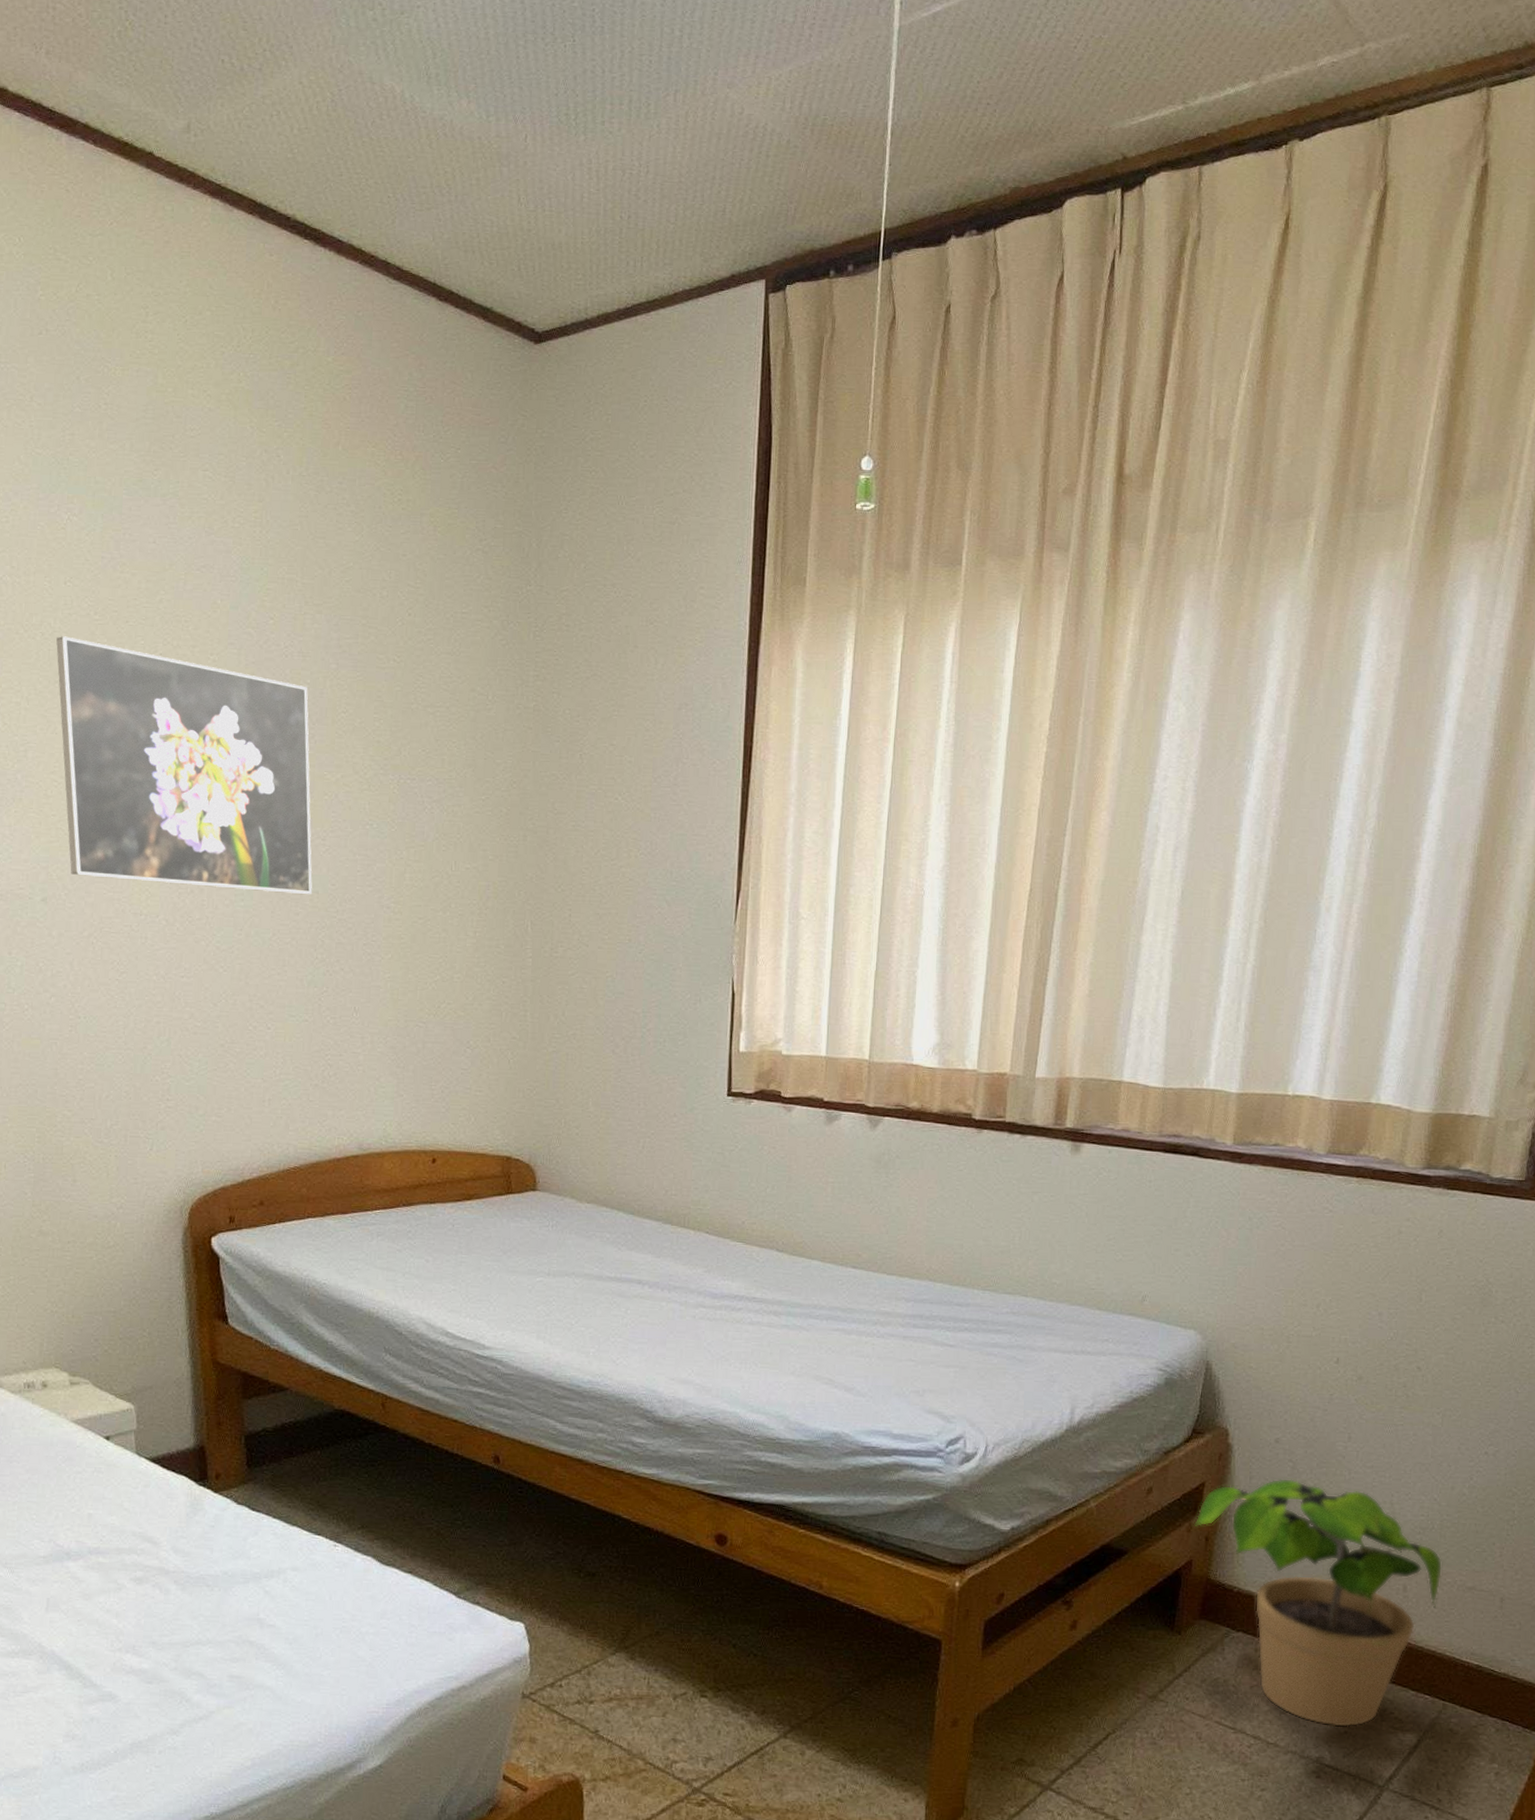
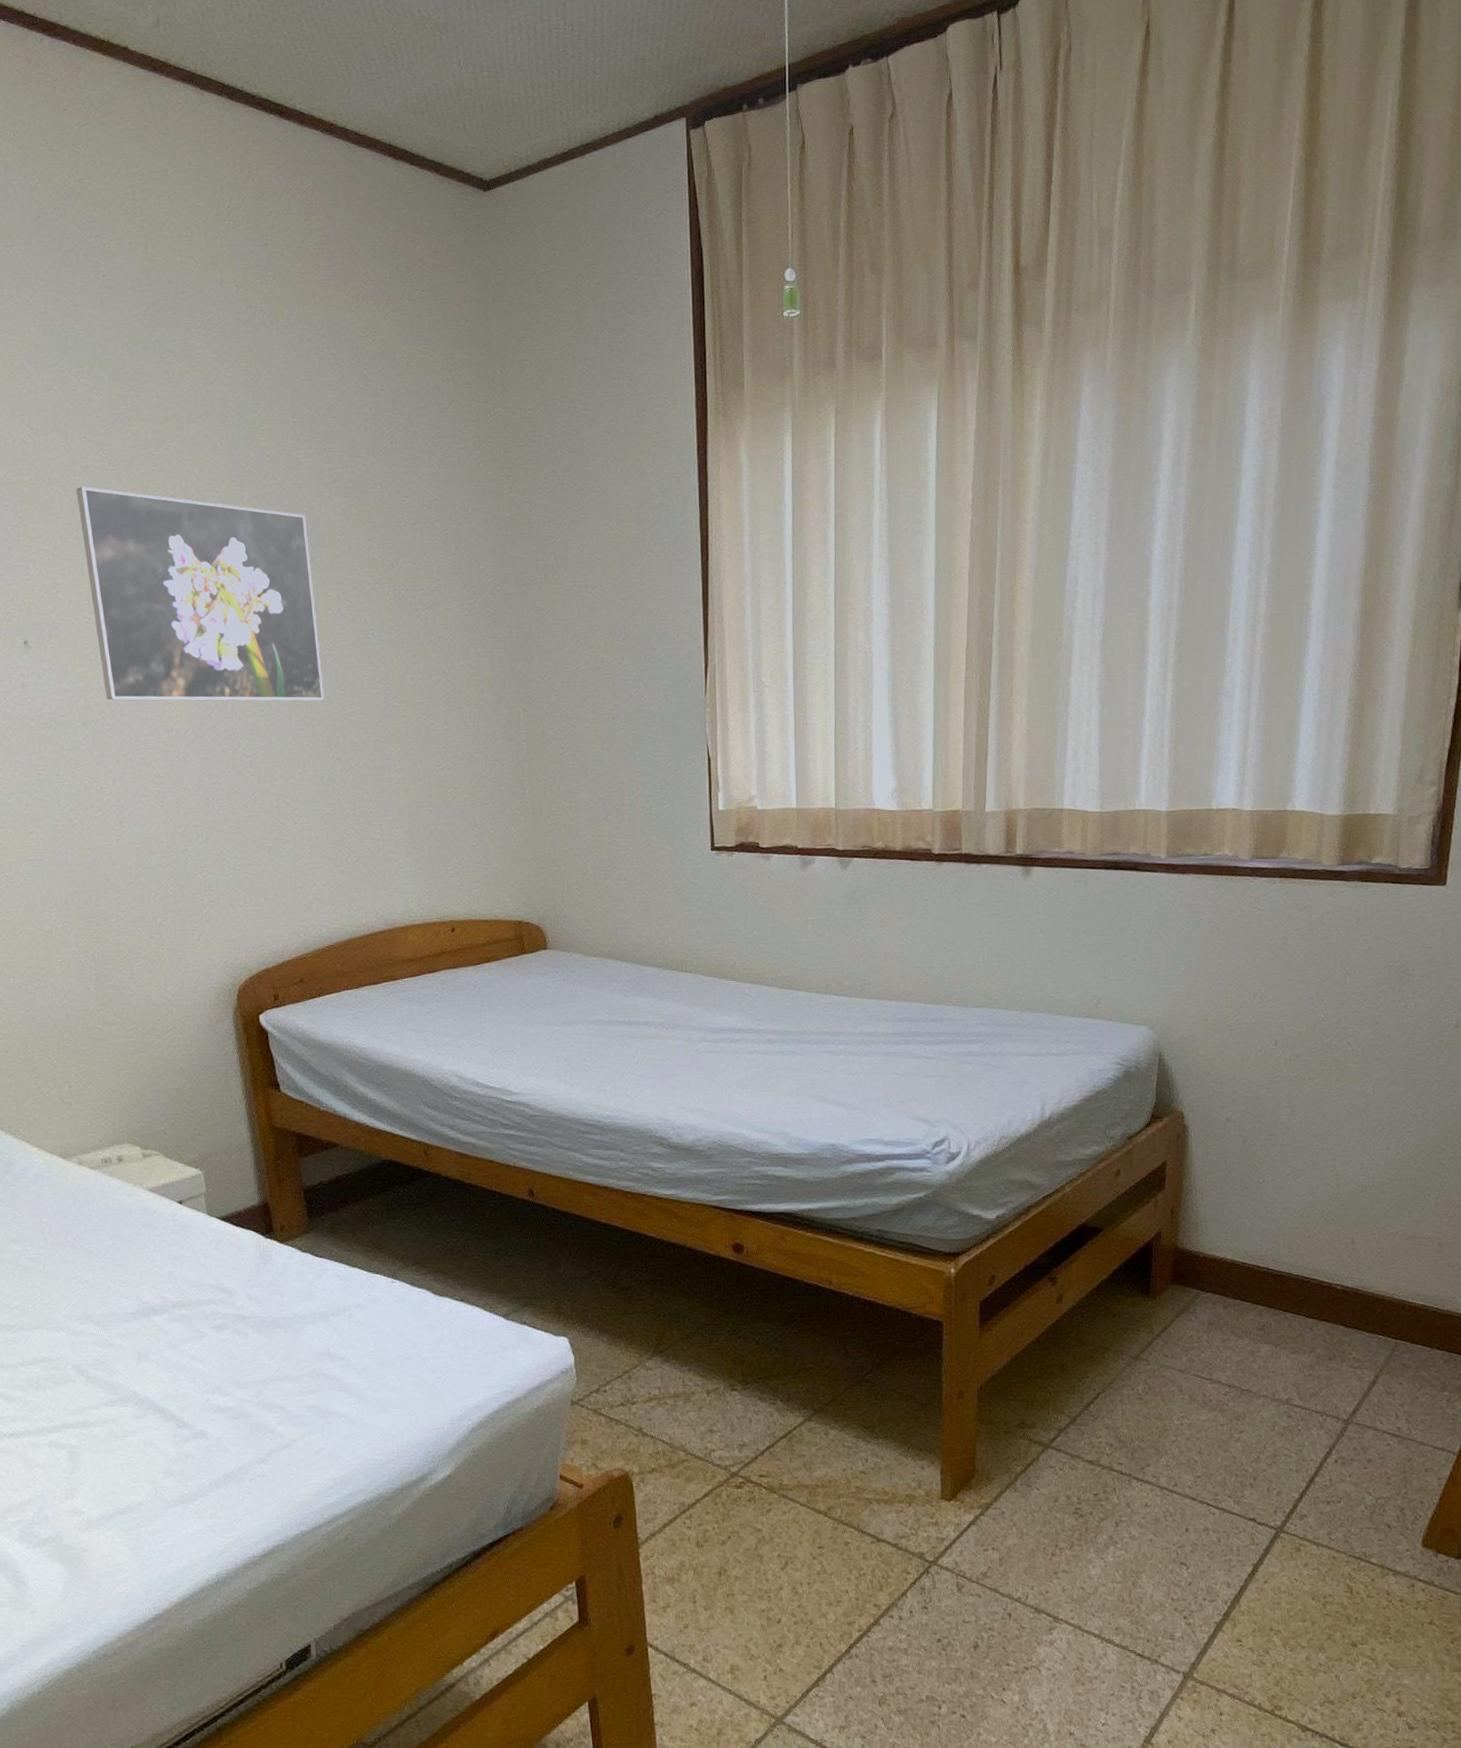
potted plant: present [1193,1478,1443,1727] -> none [1159,1151,1385,1371]

